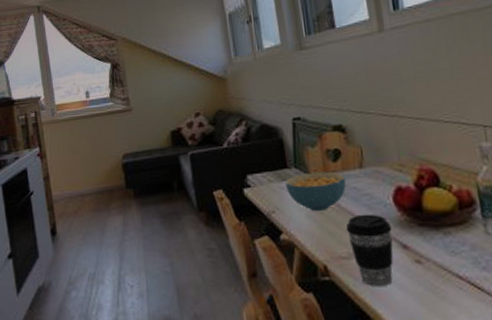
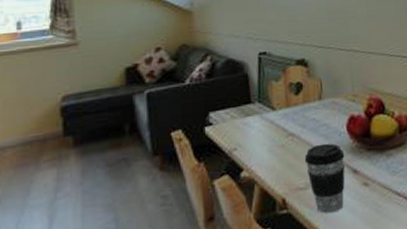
cereal bowl: present [284,171,346,212] -> none [248,105,306,146]

